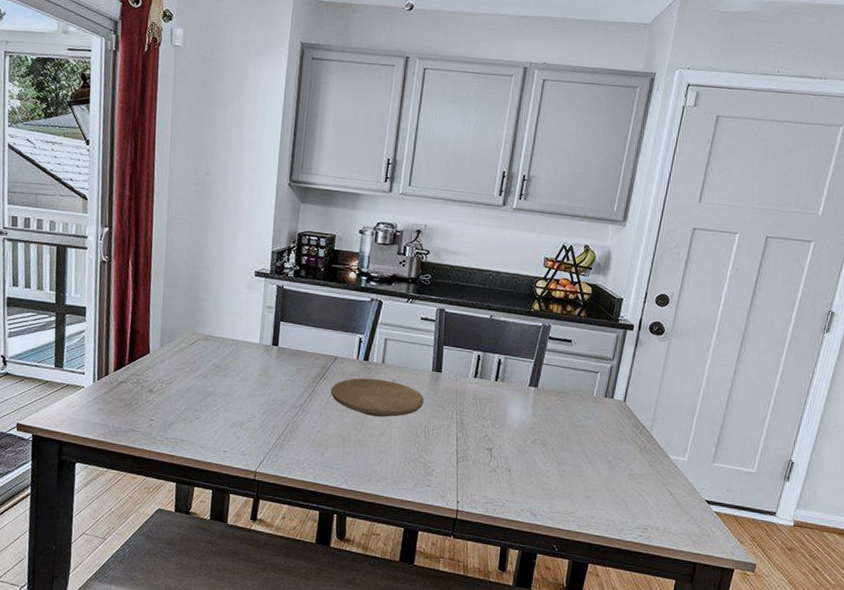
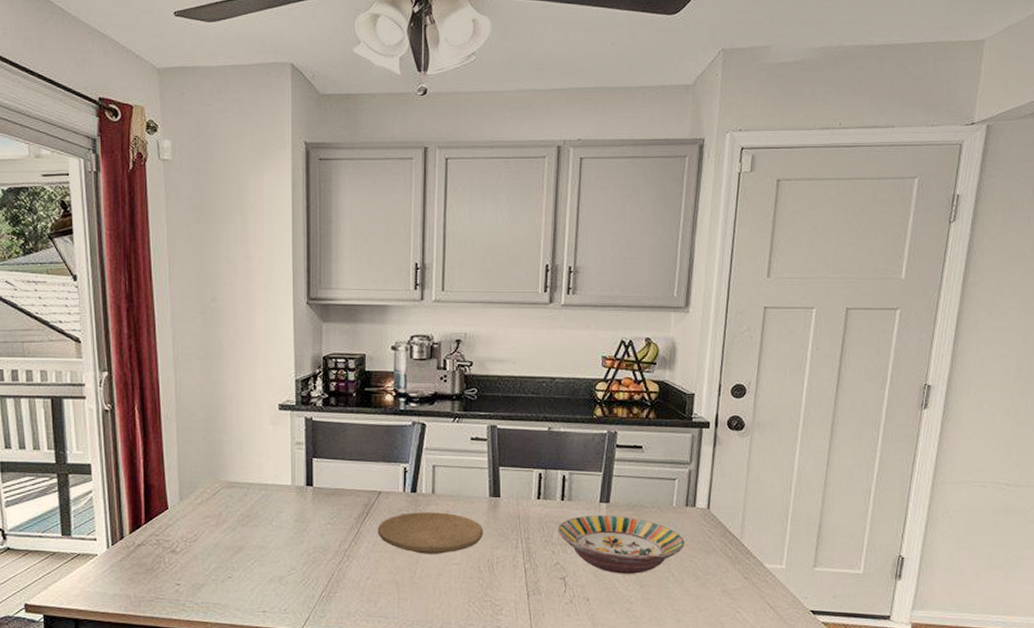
serving bowl: none [489,396,601,452] -> present [557,514,685,574]

